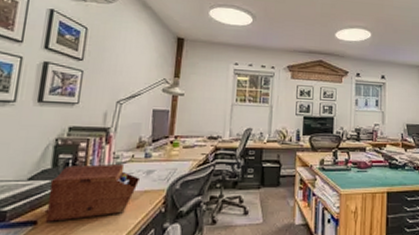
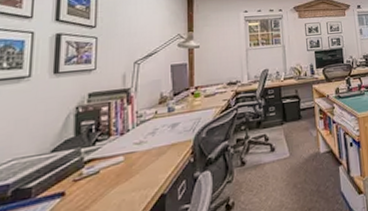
sewing box: present [46,163,141,222] -> none [73,121,166,191]

